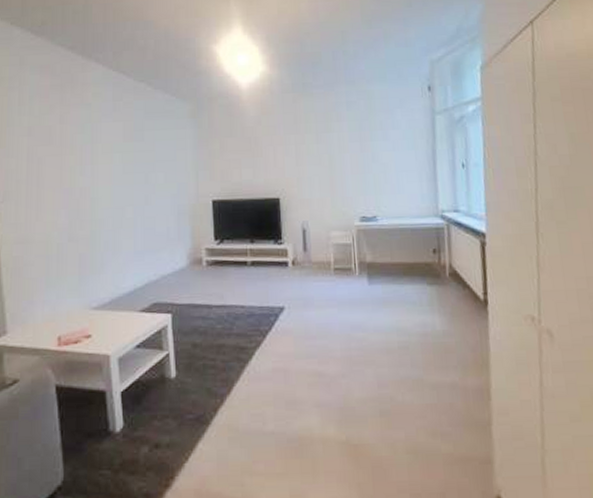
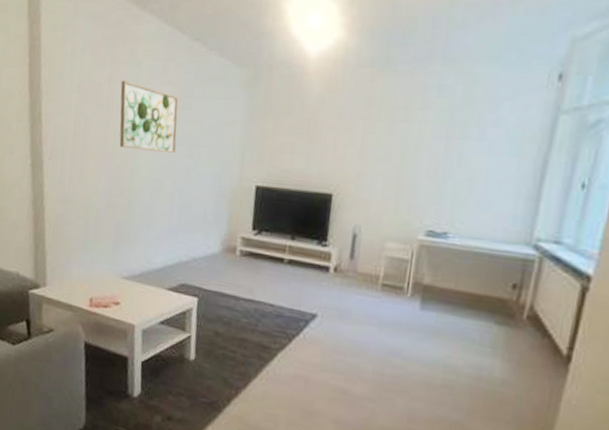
wall art: none [72,121,134,183] -> present [119,81,179,153]

